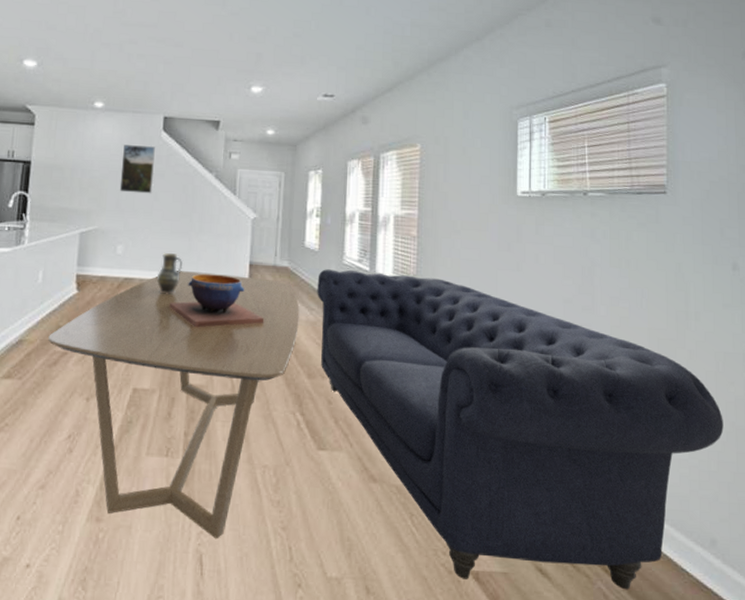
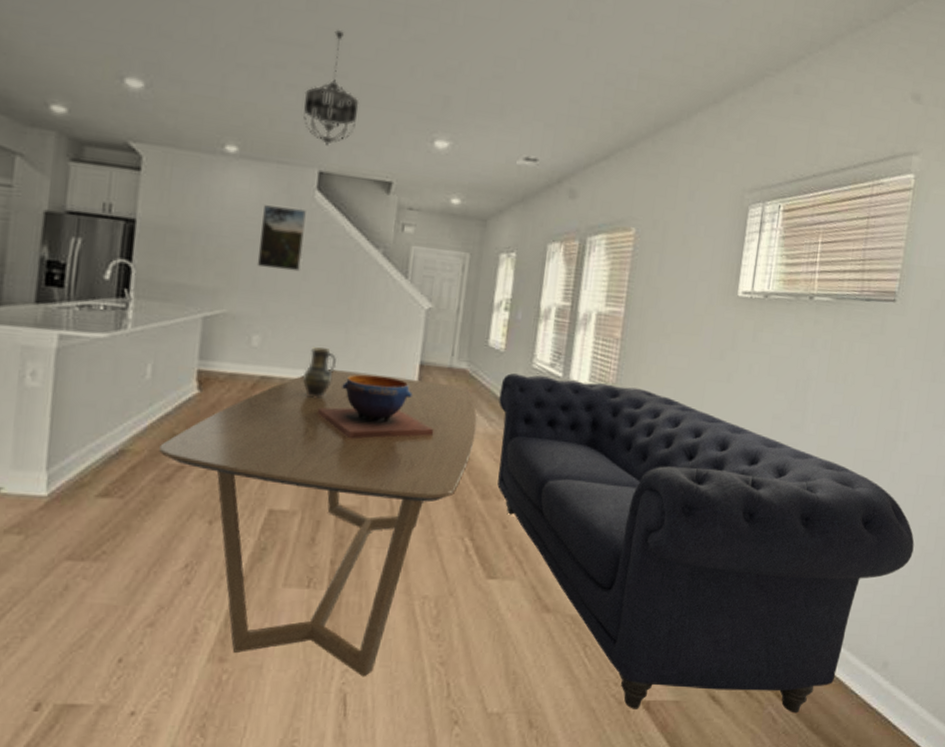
chandelier: none [151,12,192,97] -> present [303,29,359,146]

